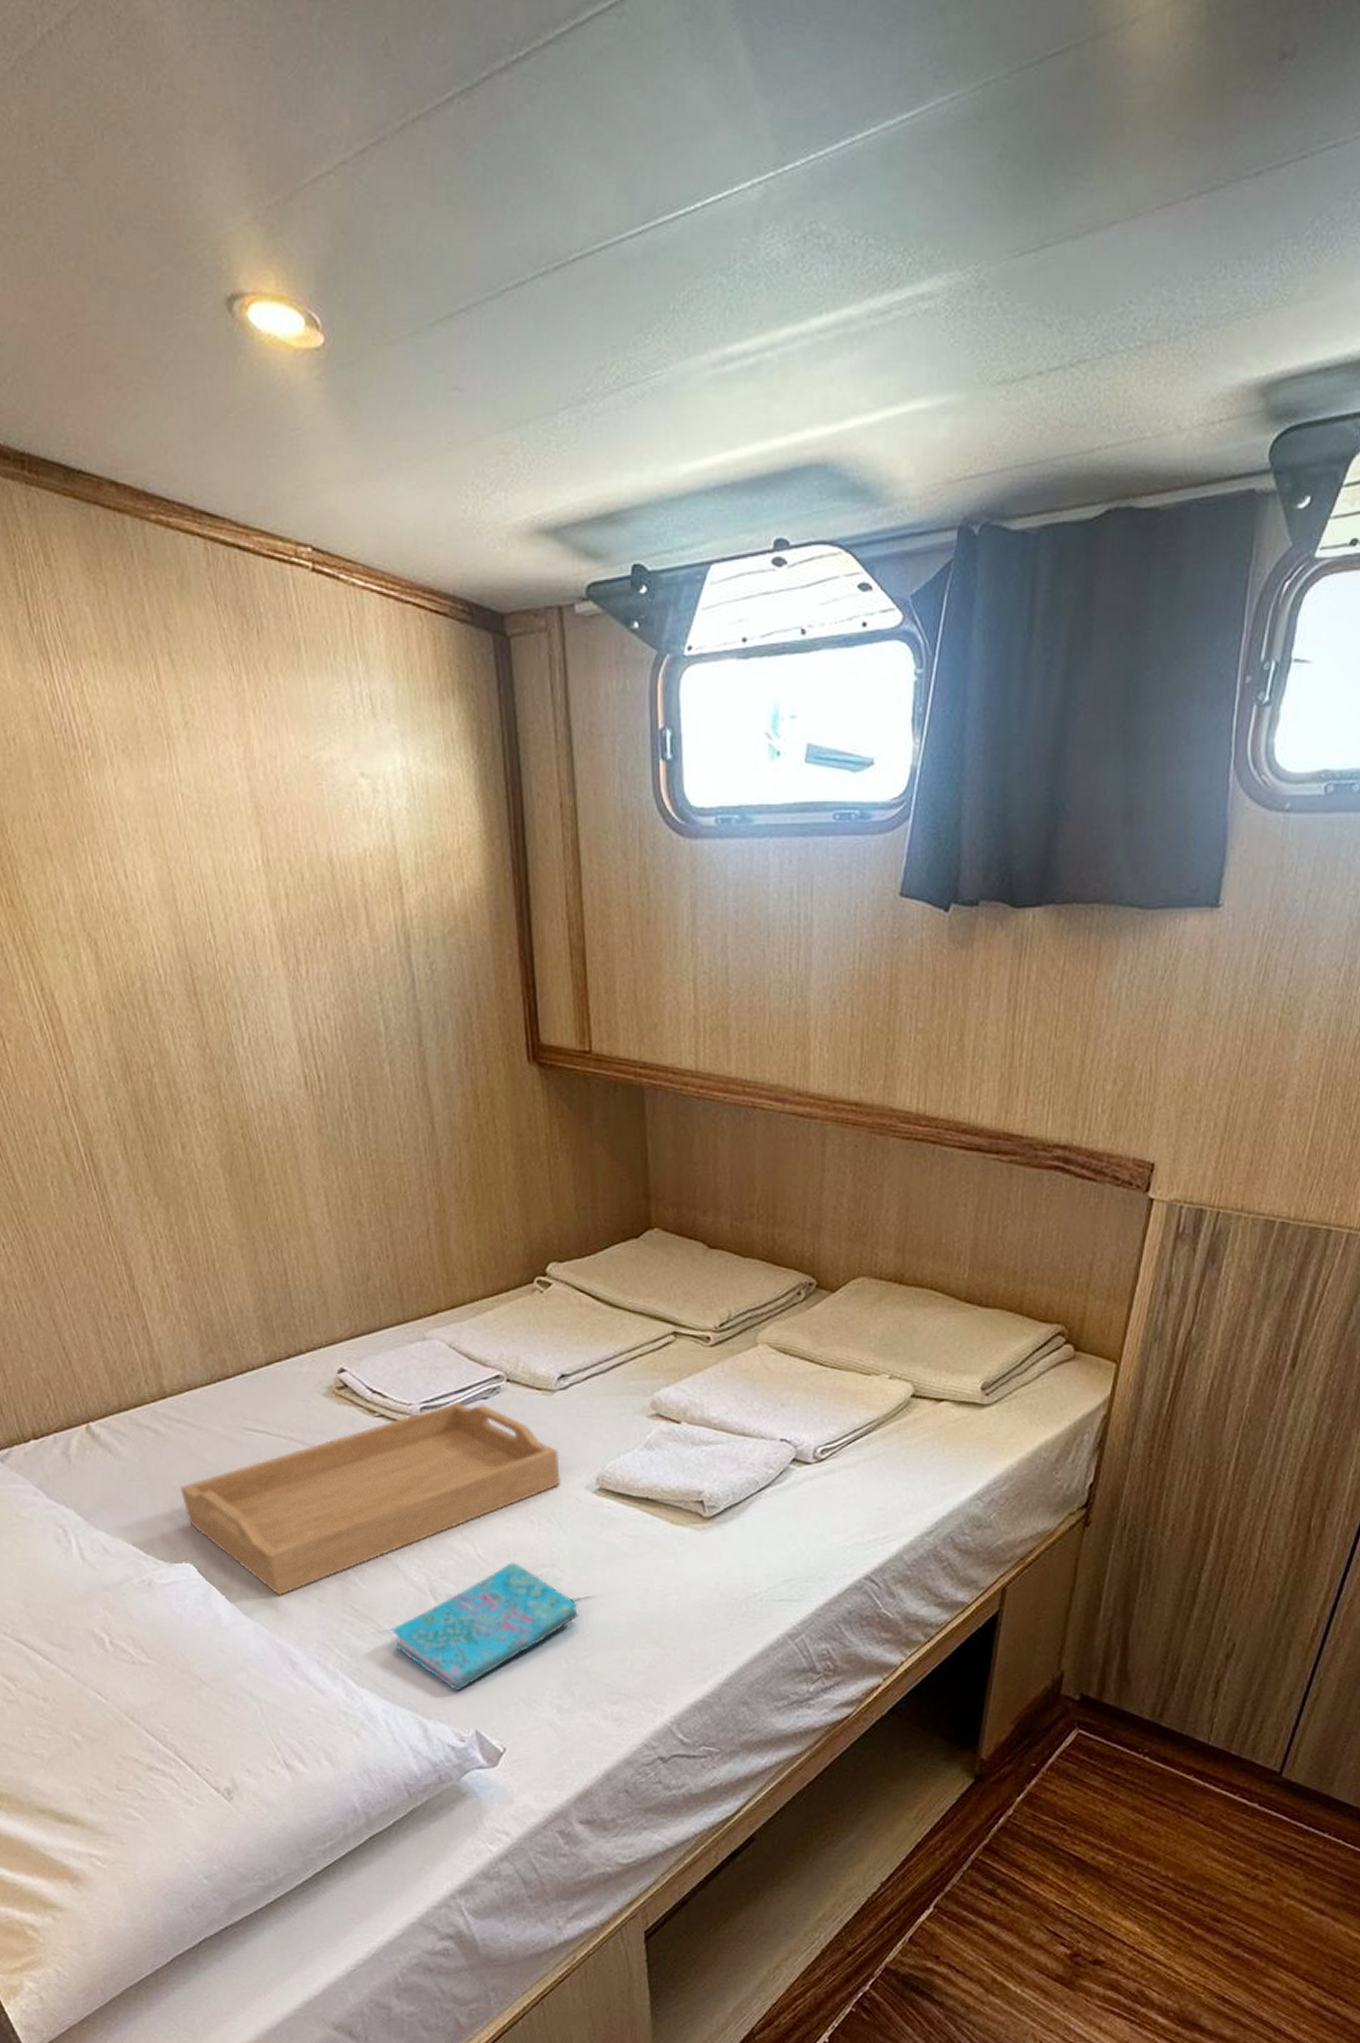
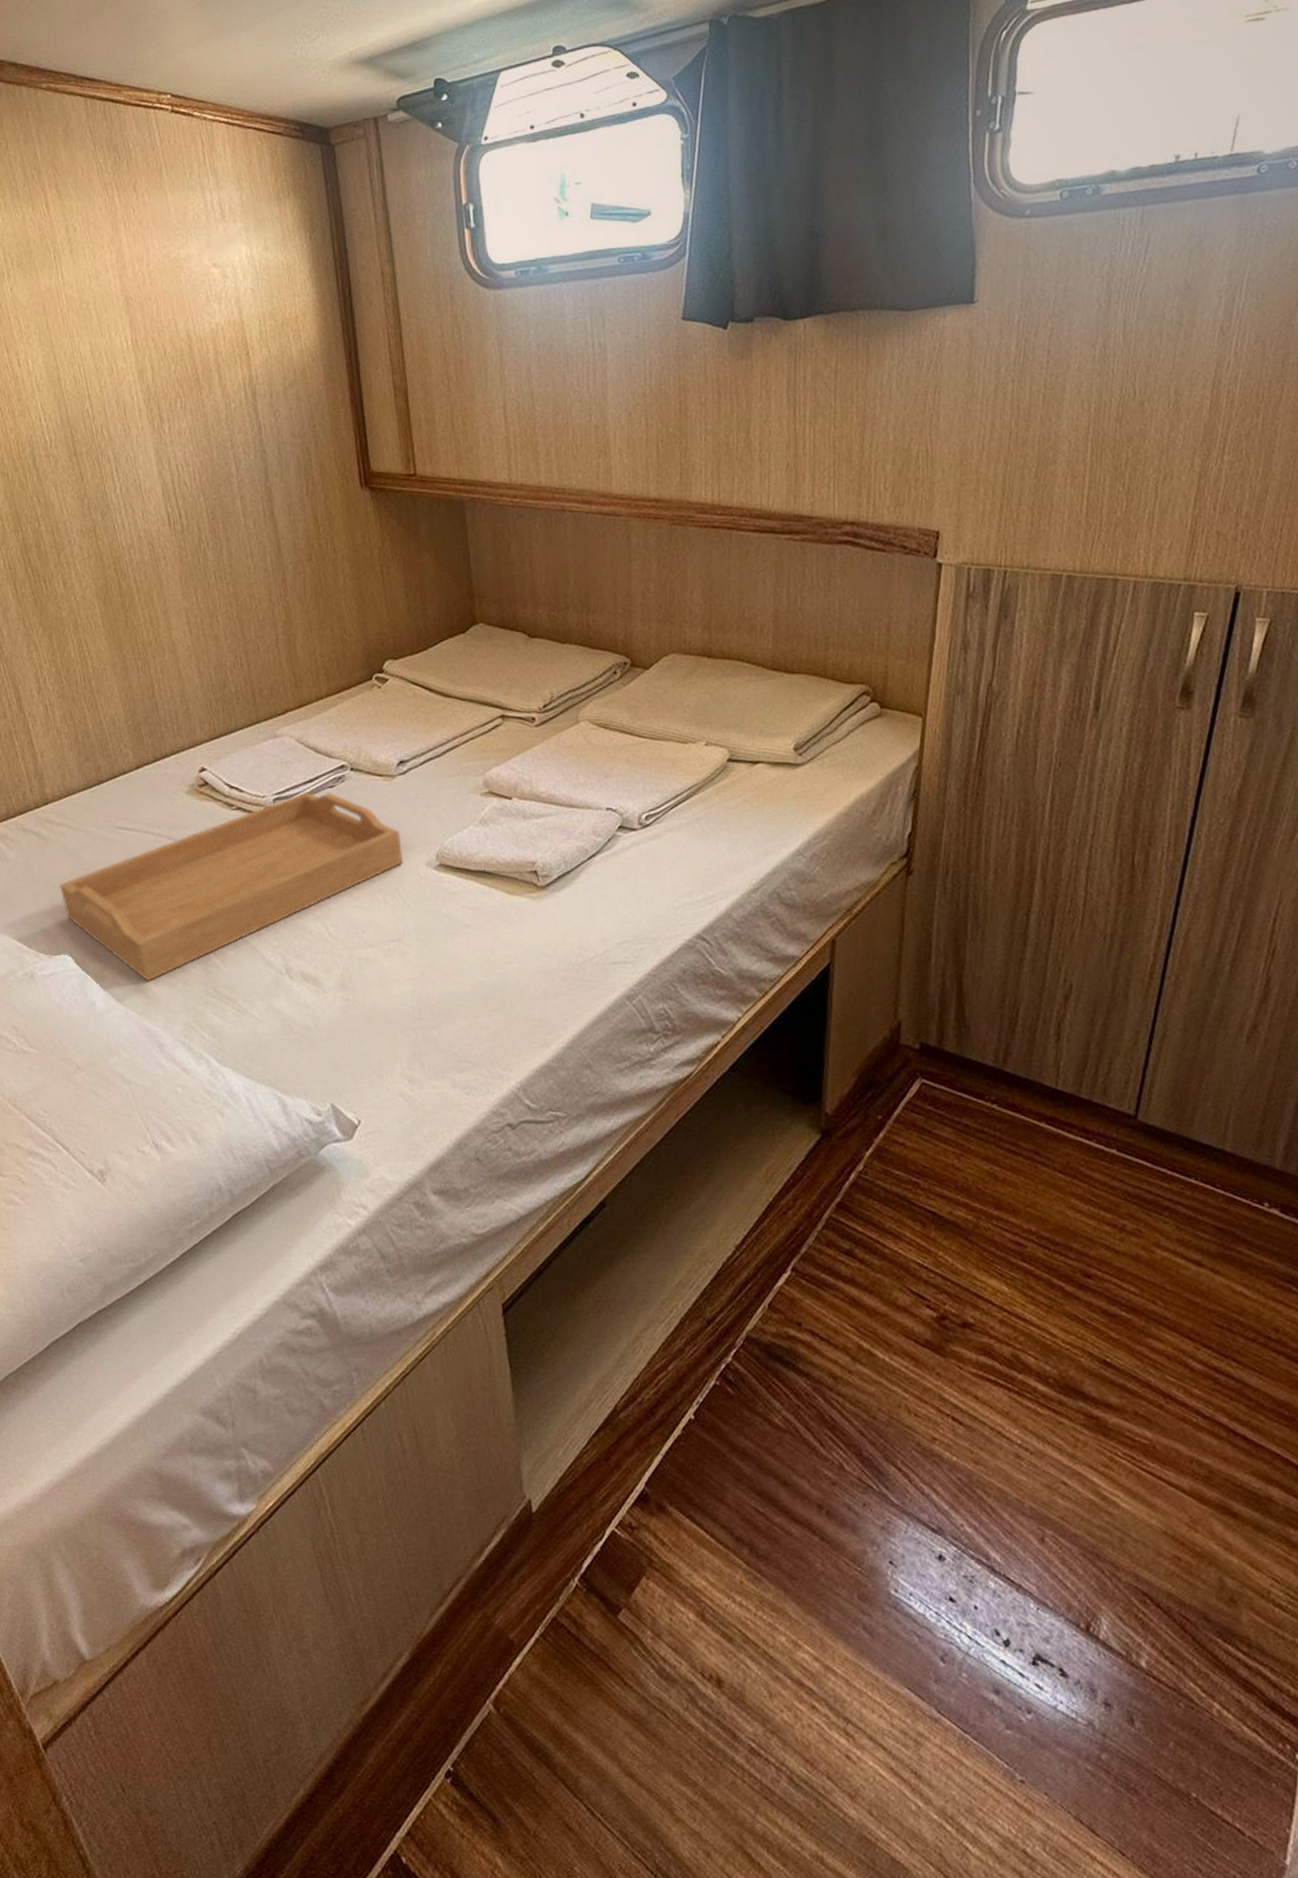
cover: present [393,1562,579,1692] -> none [252,939,425,1066]

